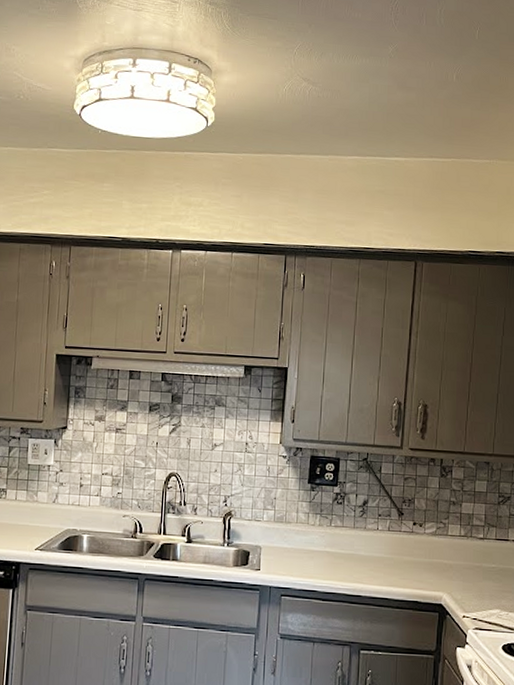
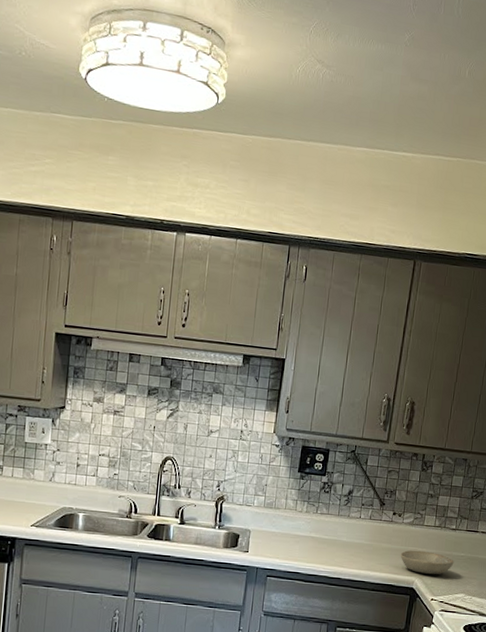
bowl: none [425,562,485,589] -> present [400,550,454,575]

